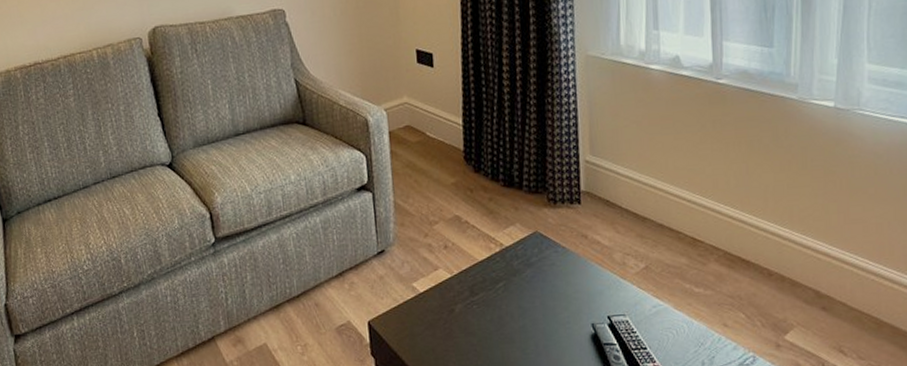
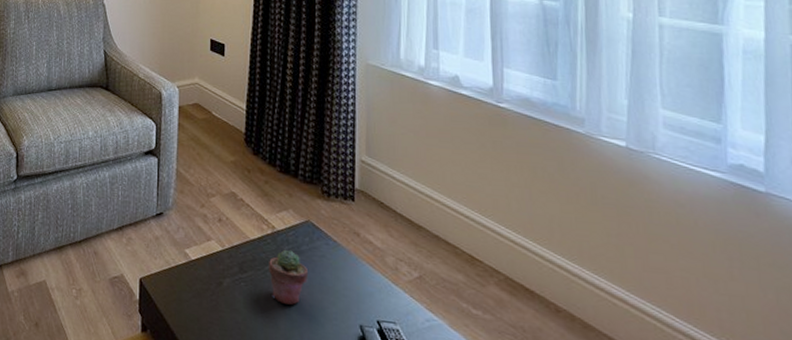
potted succulent: none [499,264,539,318] -> present [269,250,308,305]

